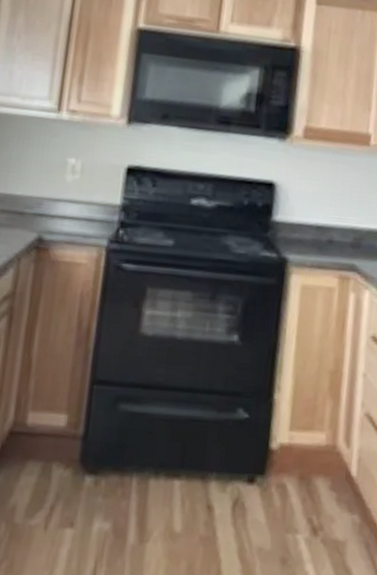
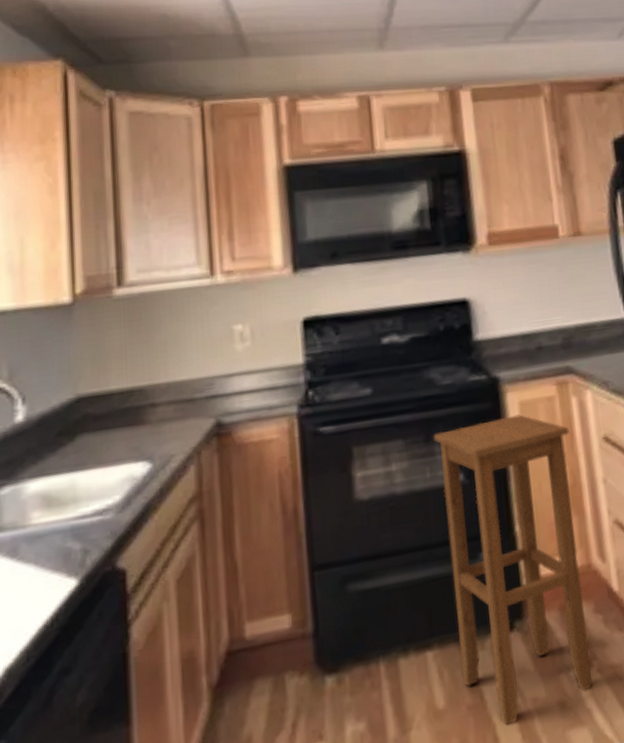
stool: none [201,294,342,564] -> present [433,414,593,726]

